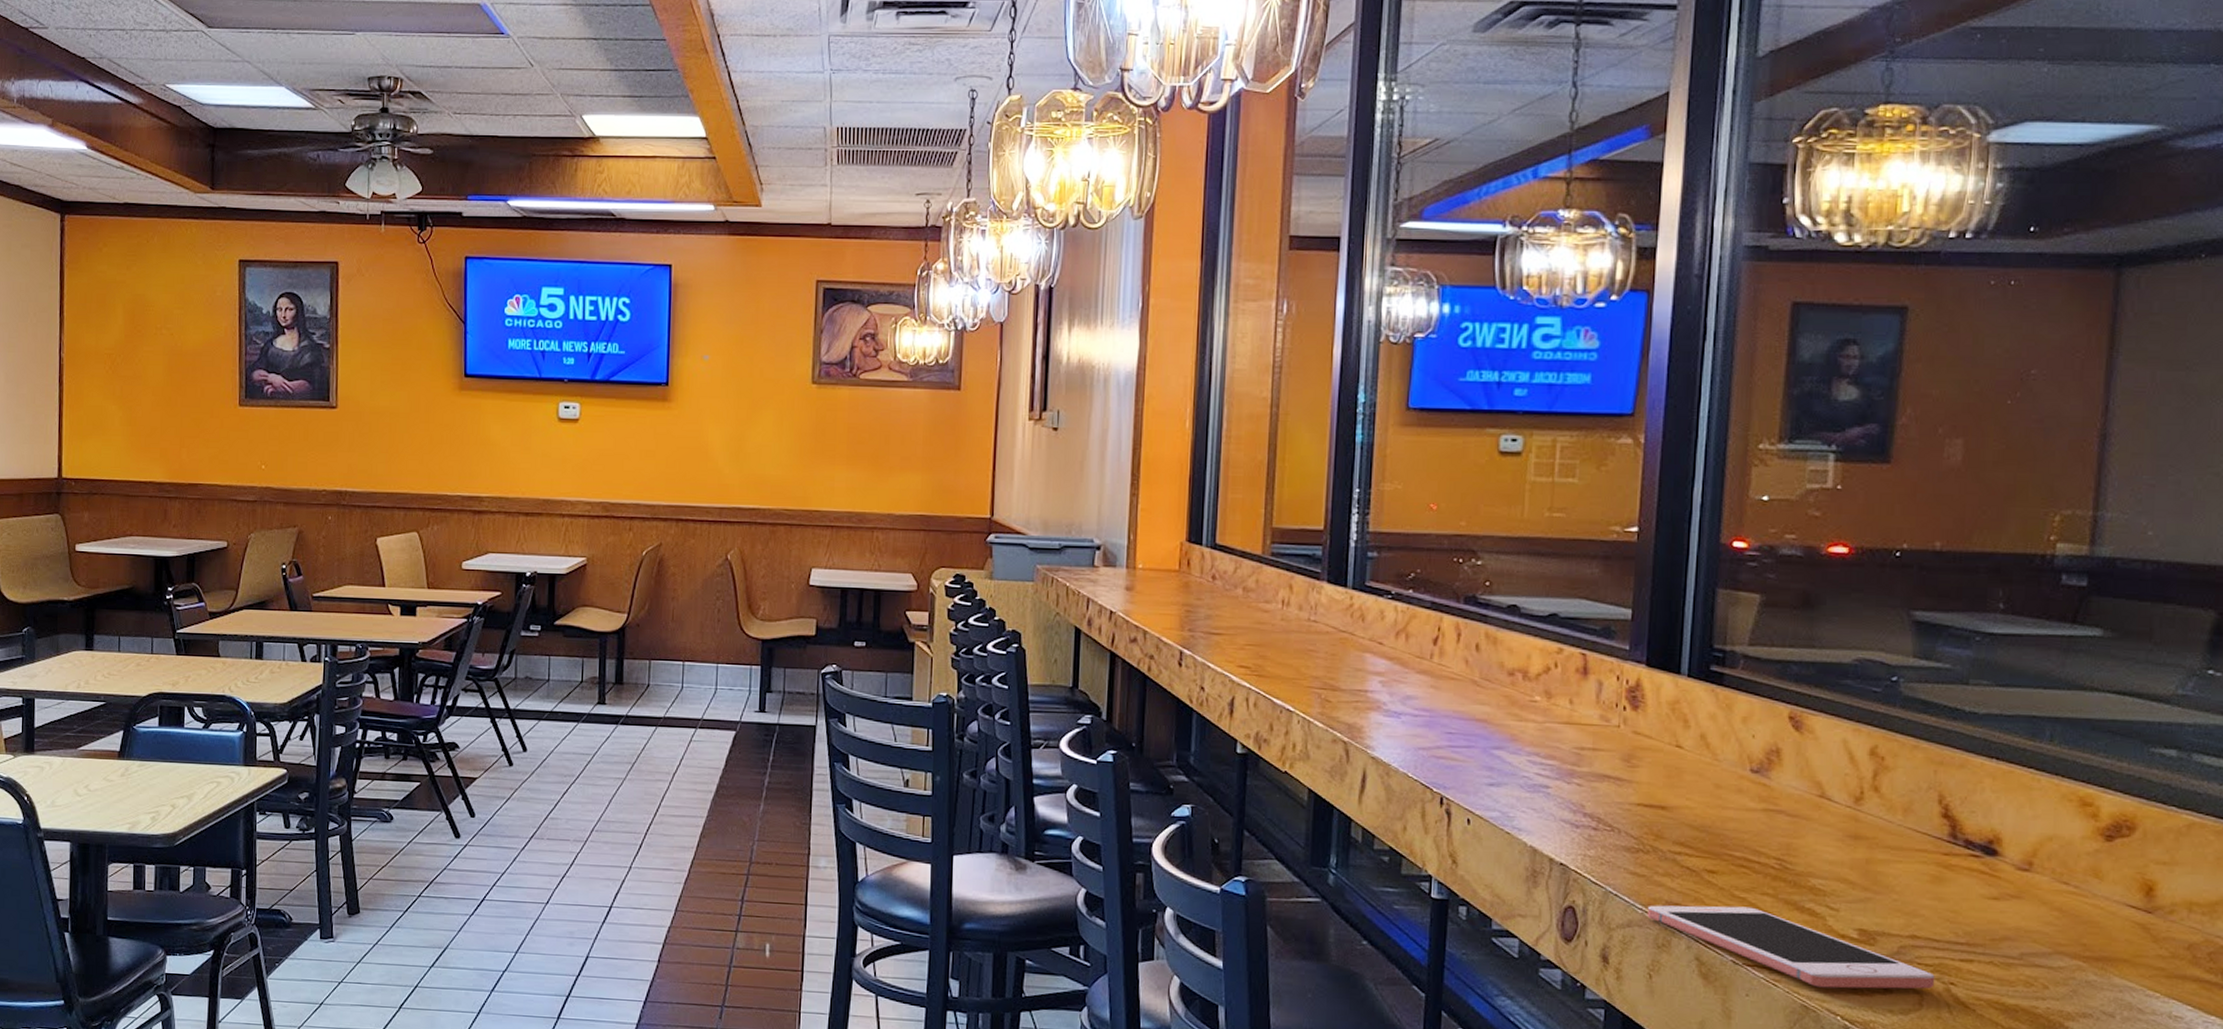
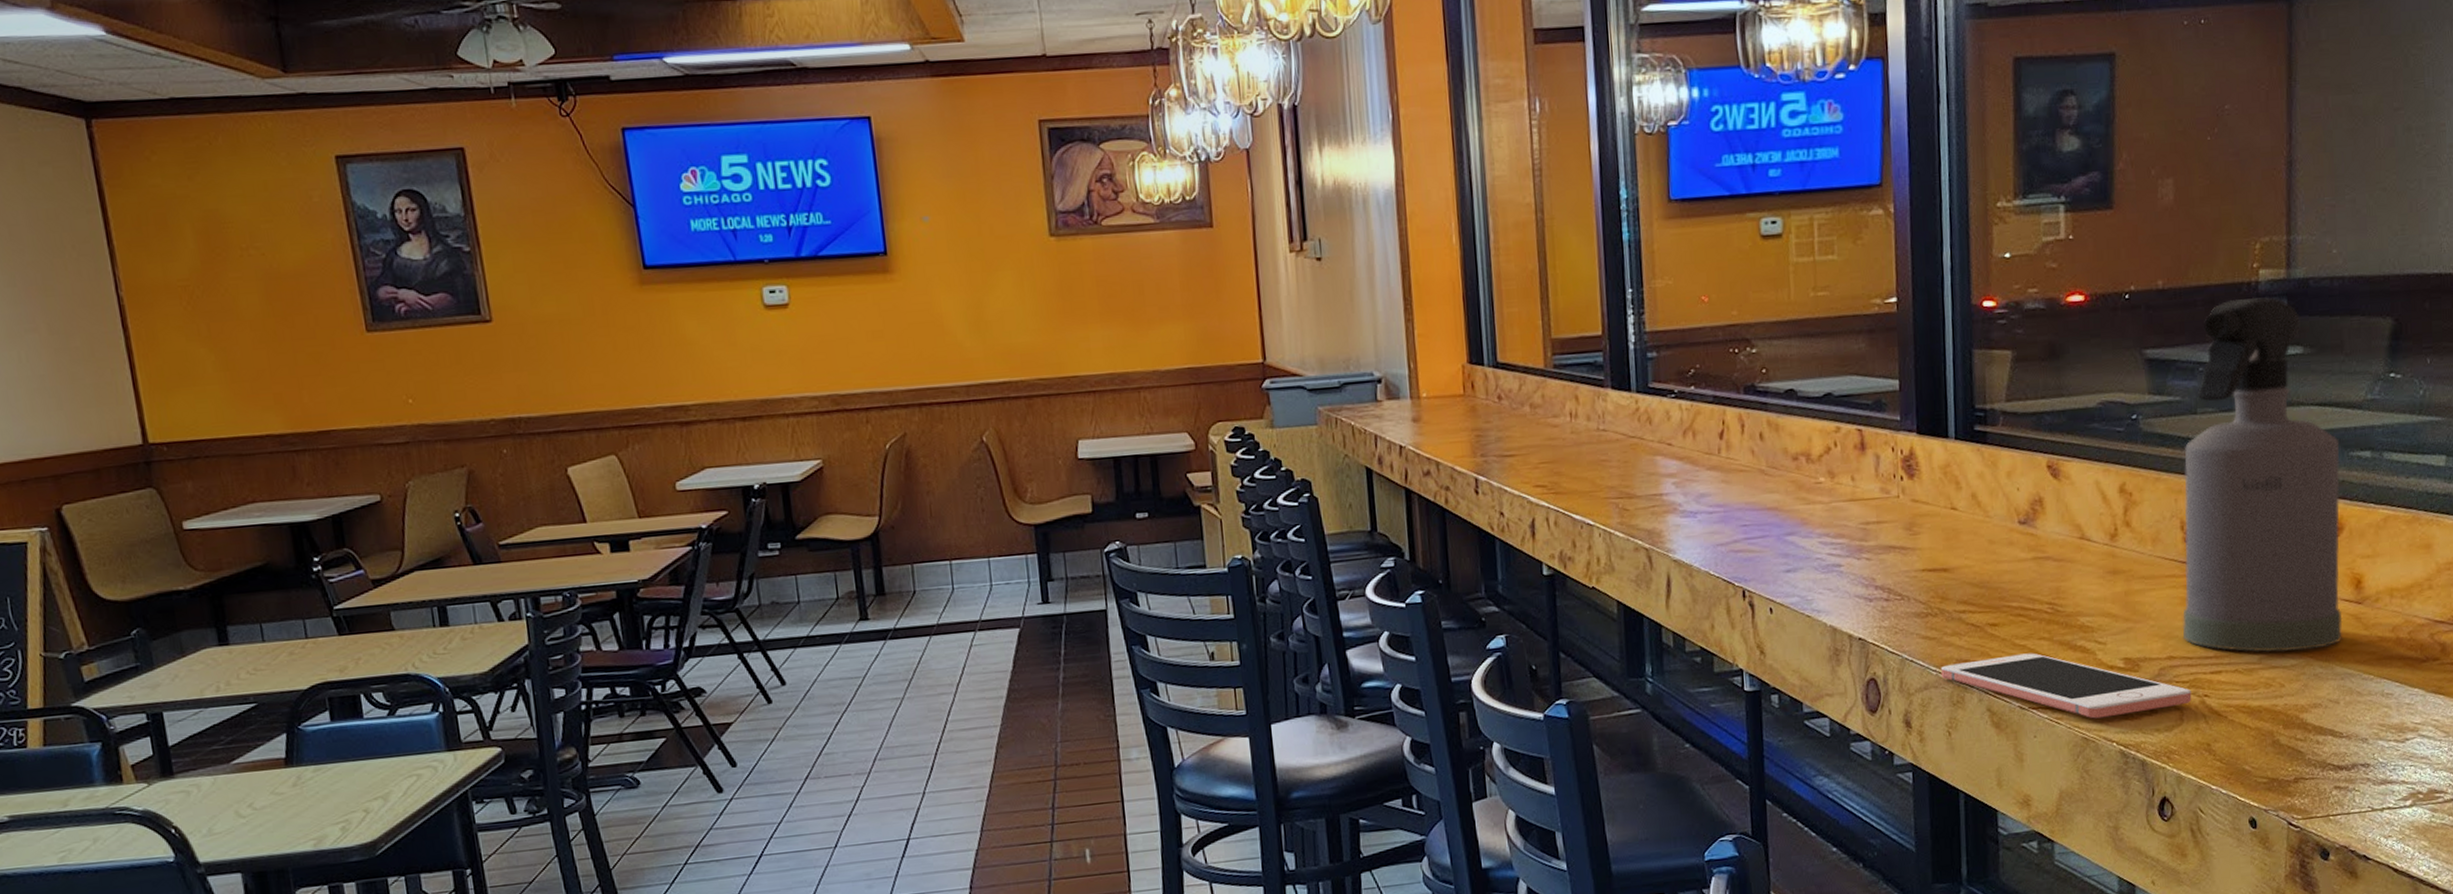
spray bottle: none [1930,571,2139,955] -> present [2182,297,2343,653]

